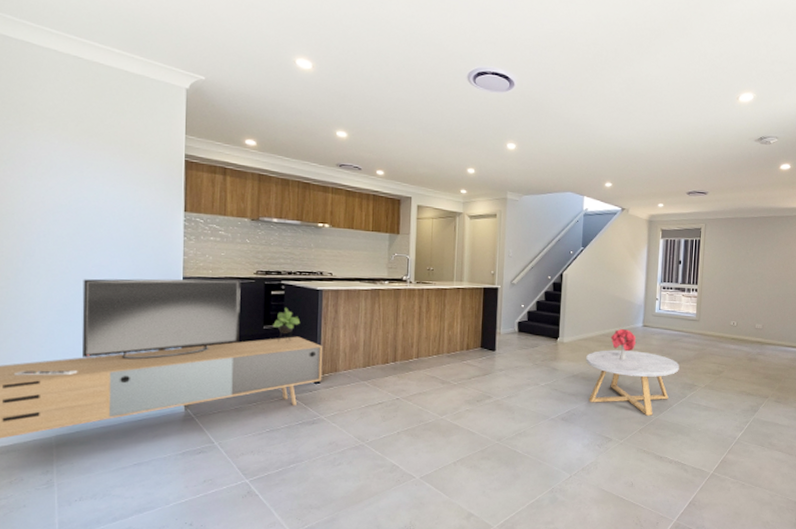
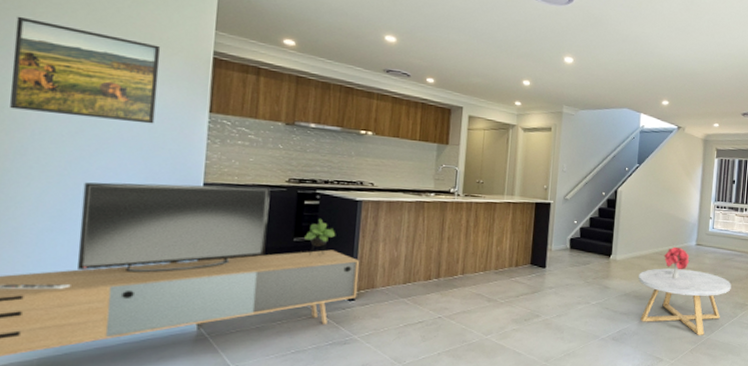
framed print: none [18,131,140,224] -> present [10,16,161,124]

